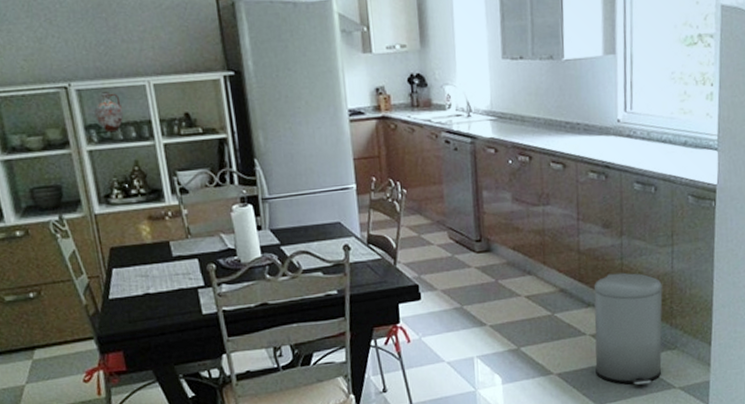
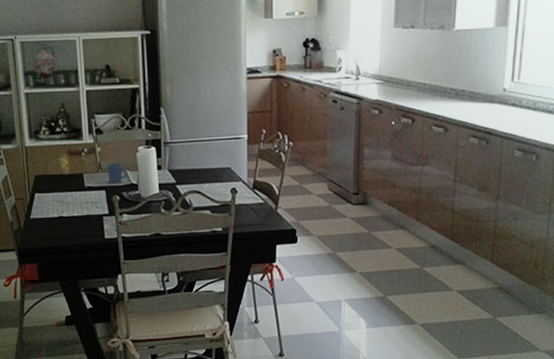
mug: none [197,225,223,250] -> present [107,163,128,183]
pedal bin: present [593,272,663,385] -> none [459,235,535,344]

